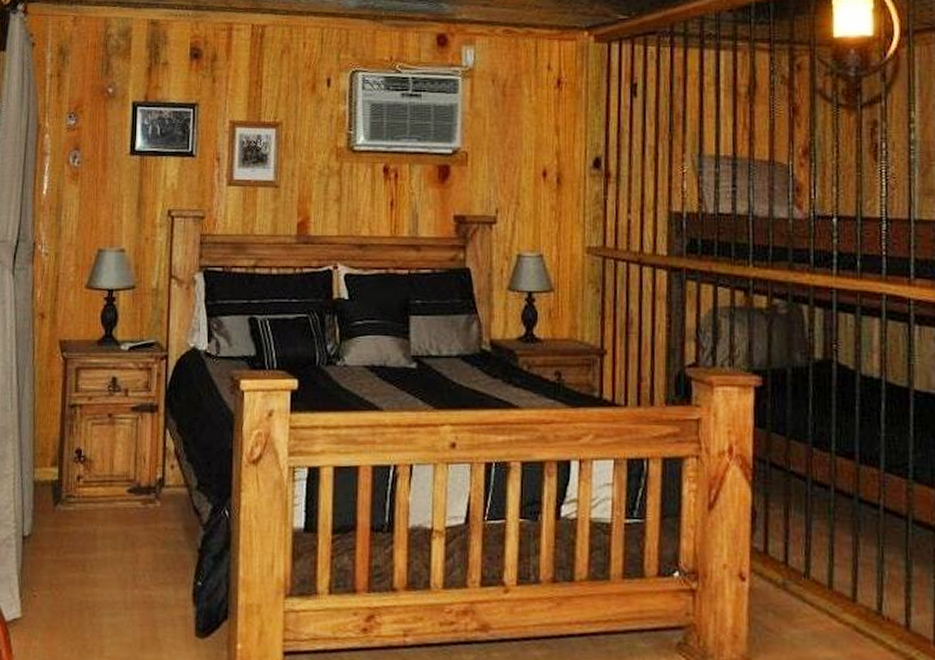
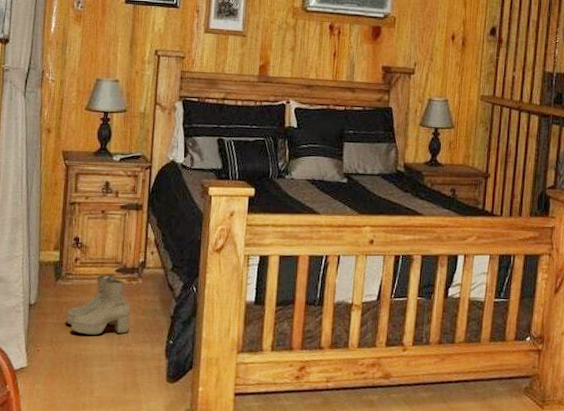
boots: none [67,495,147,575] -> present [66,274,130,335]

